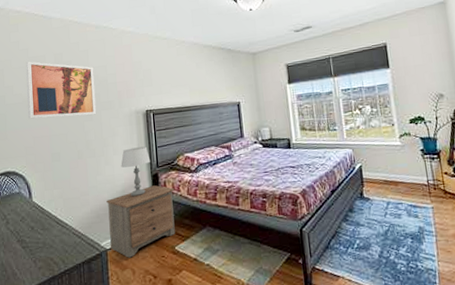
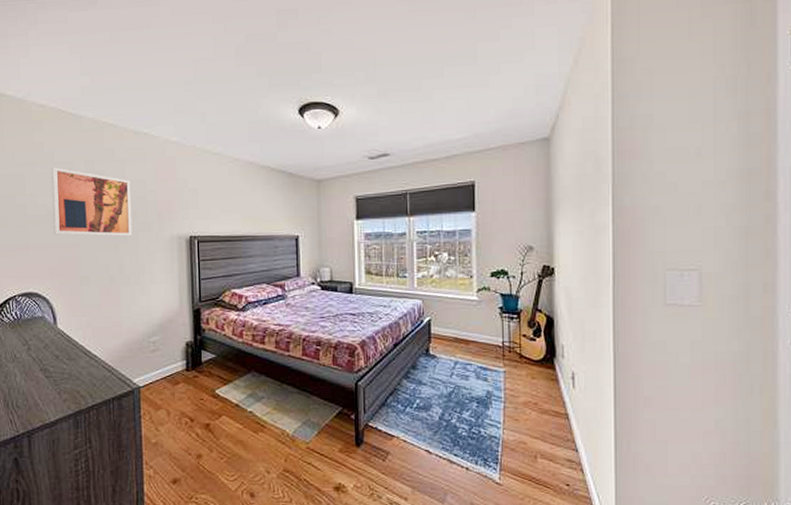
nightstand: present [106,185,175,258] -> none [141,322,219,398]
table lamp: present [121,146,151,197] -> none [158,277,193,333]

